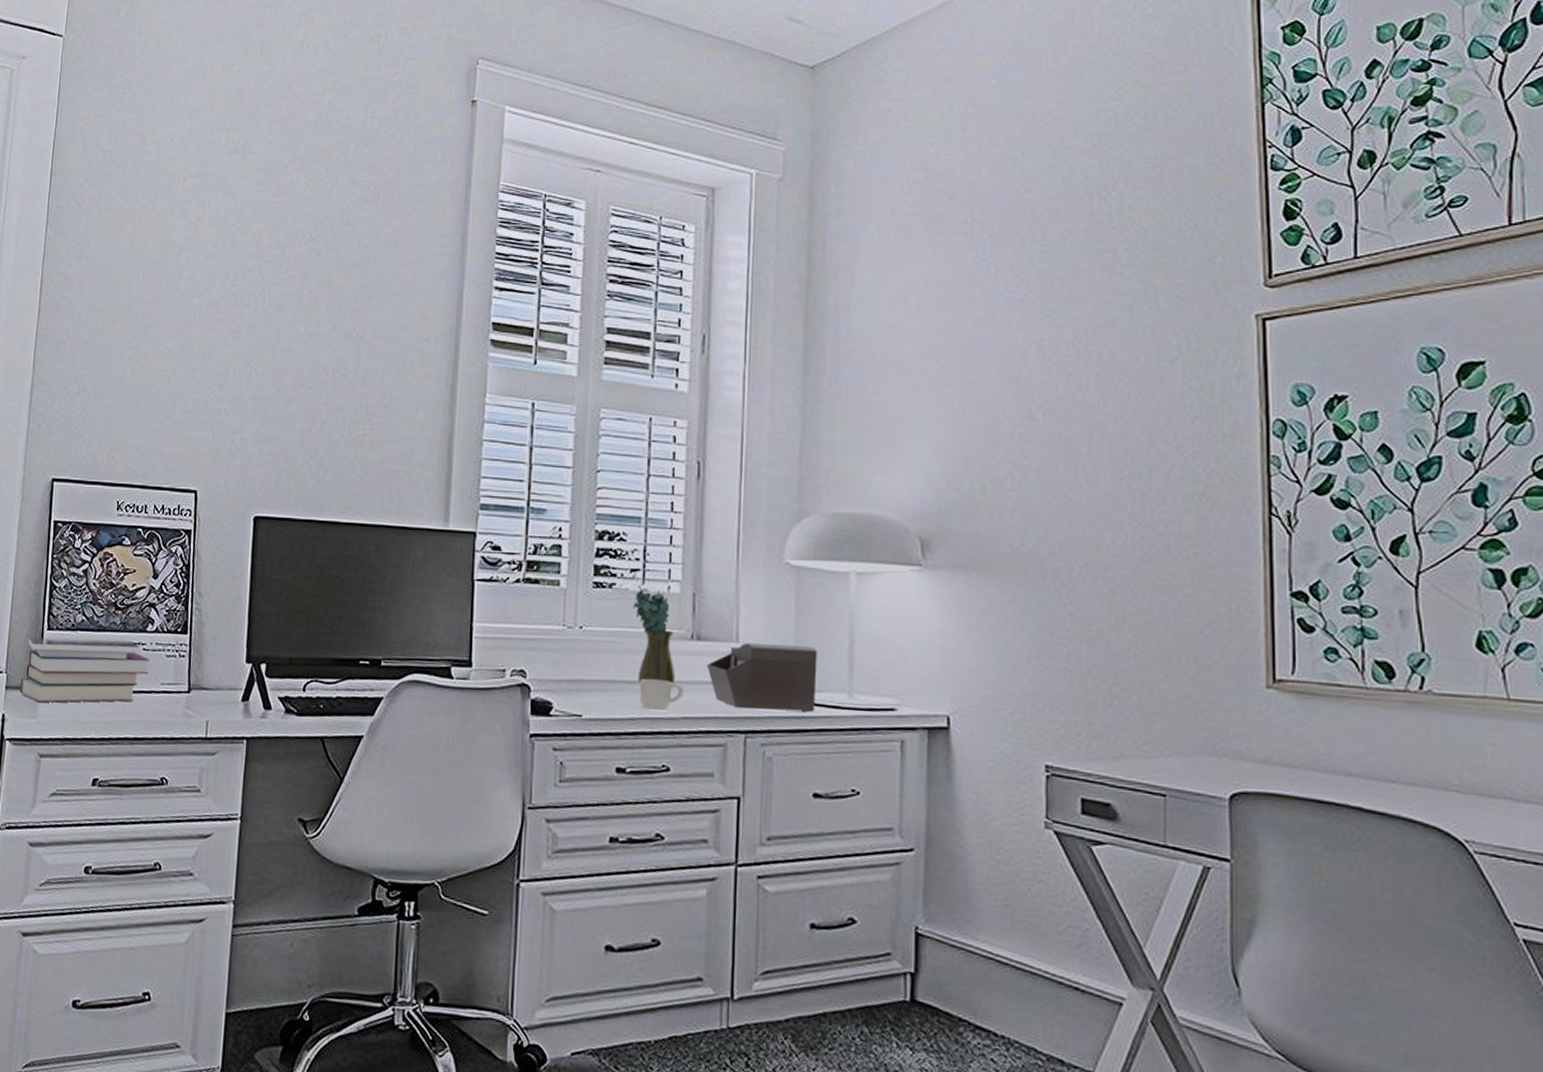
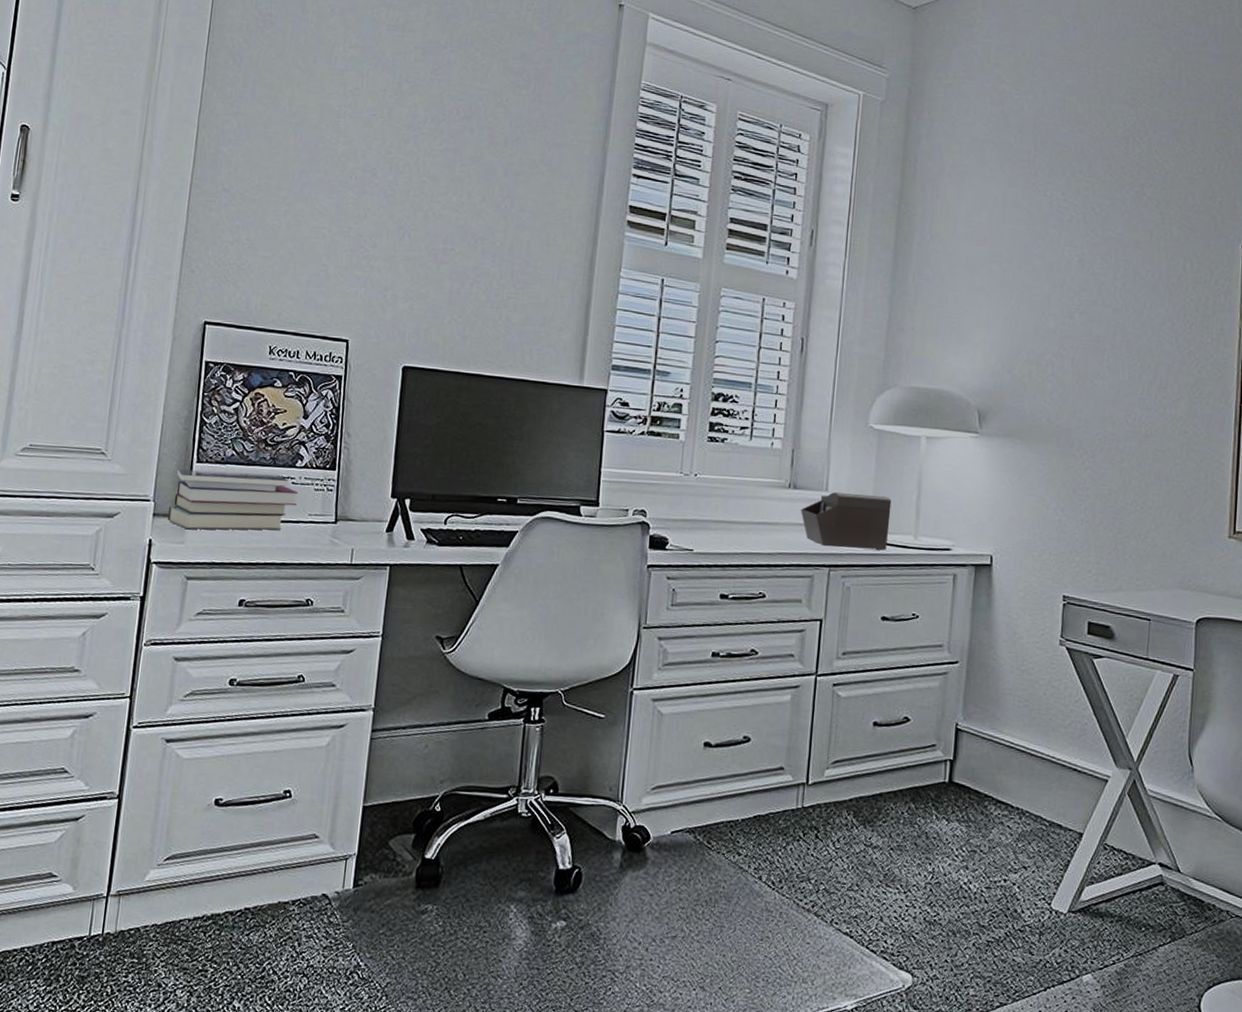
vase: present [633,585,676,690] -> none [741,441,775,530]
mug: present [639,678,683,711] -> none [743,519,780,547]

